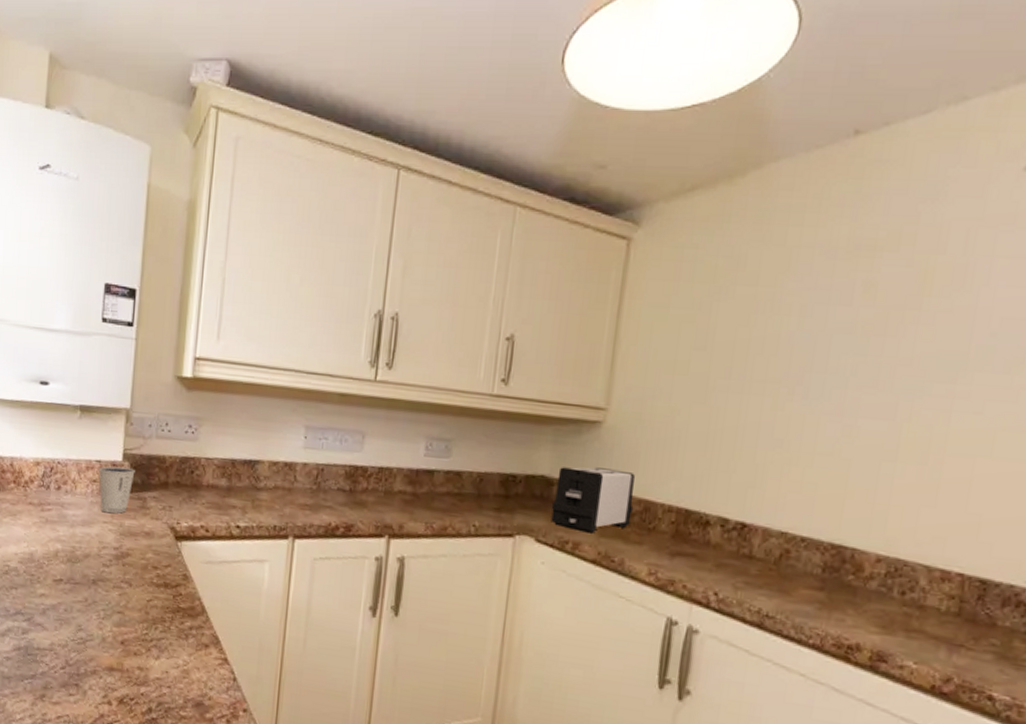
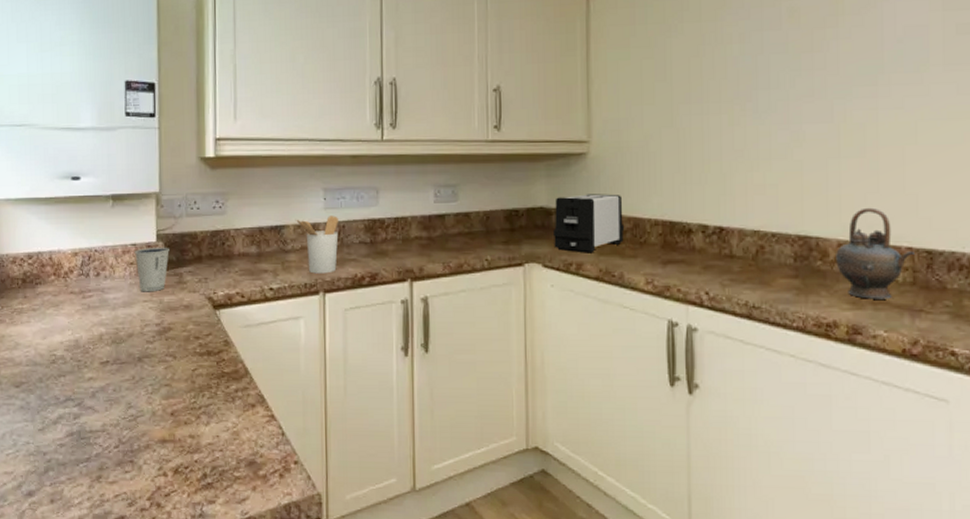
utensil holder: none [271,455,318,518] -> present [295,216,339,274]
teapot: none [870,522,966,628] -> present [836,207,914,299]

